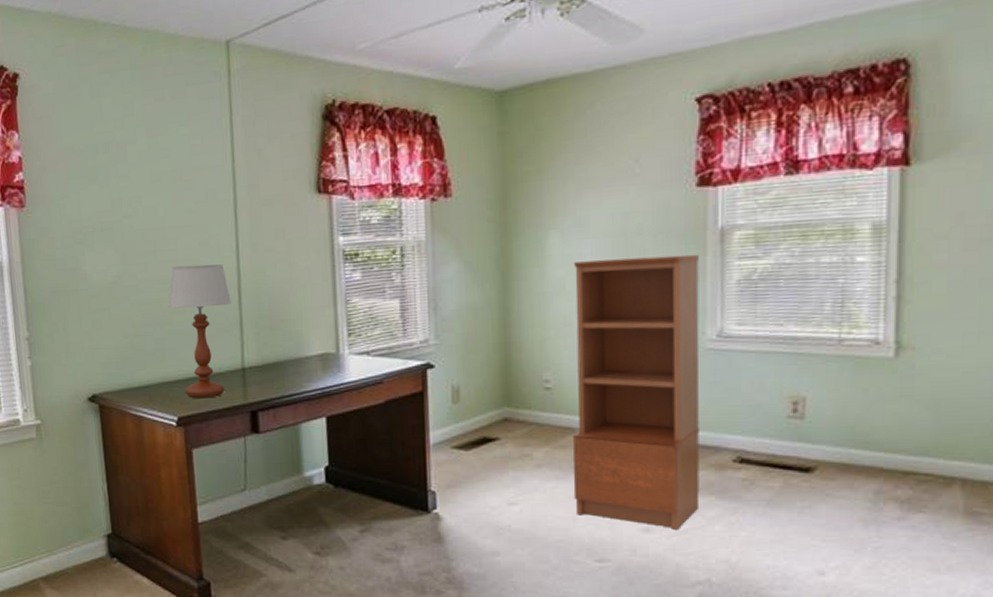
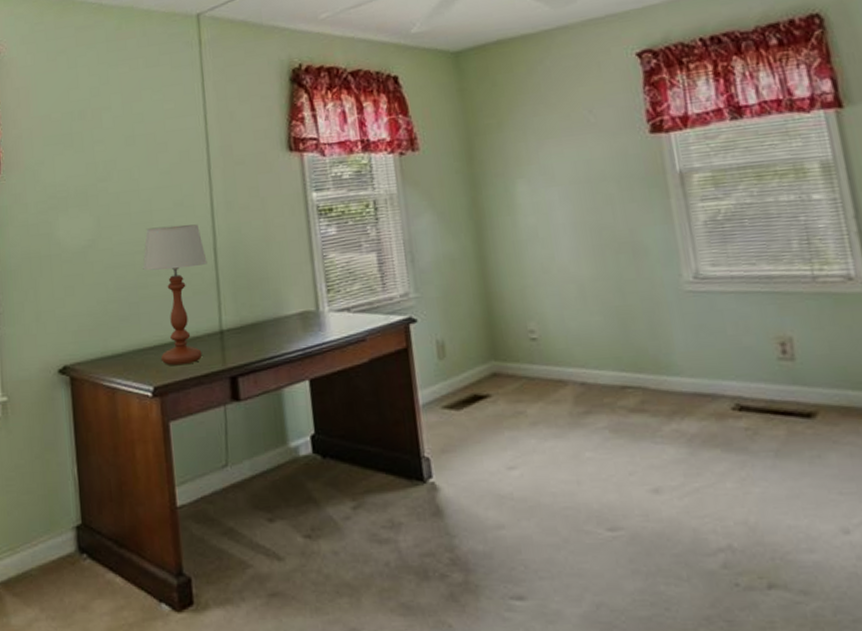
bookcase: present [573,254,701,530] -> none [543,197,706,489]

